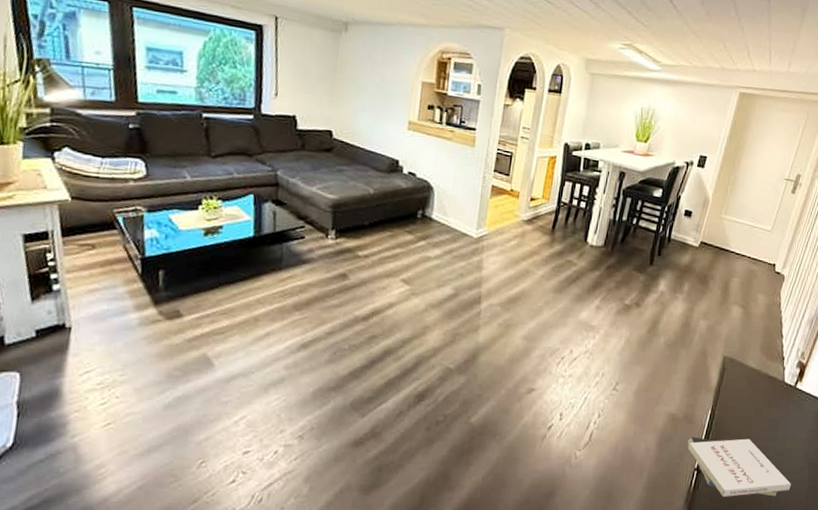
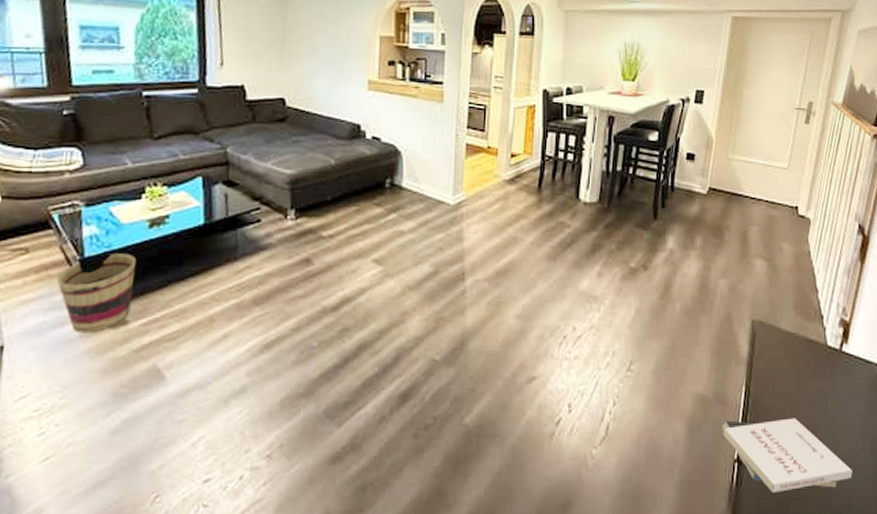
basket: none [120,255,192,322] -> present [57,253,137,333]

